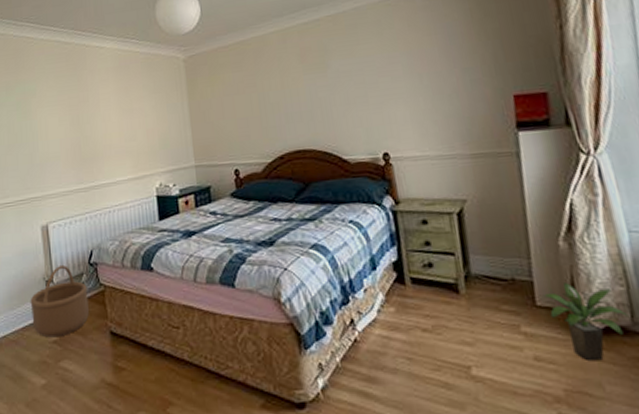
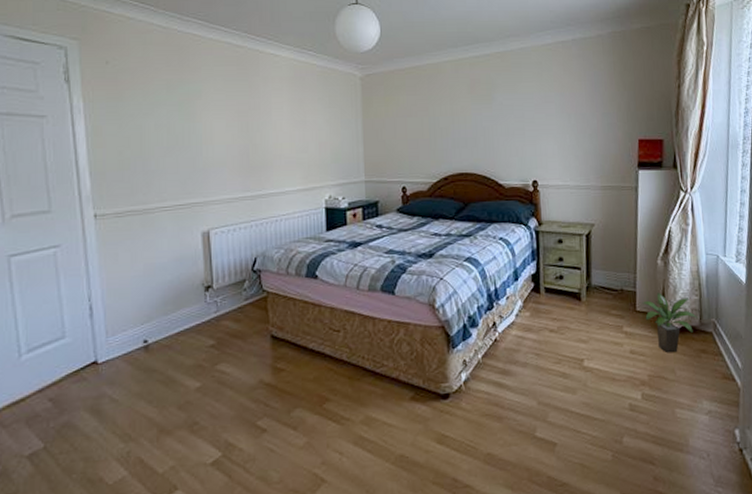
basket: present [30,264,89,338] -> none [186,271,250,342]

